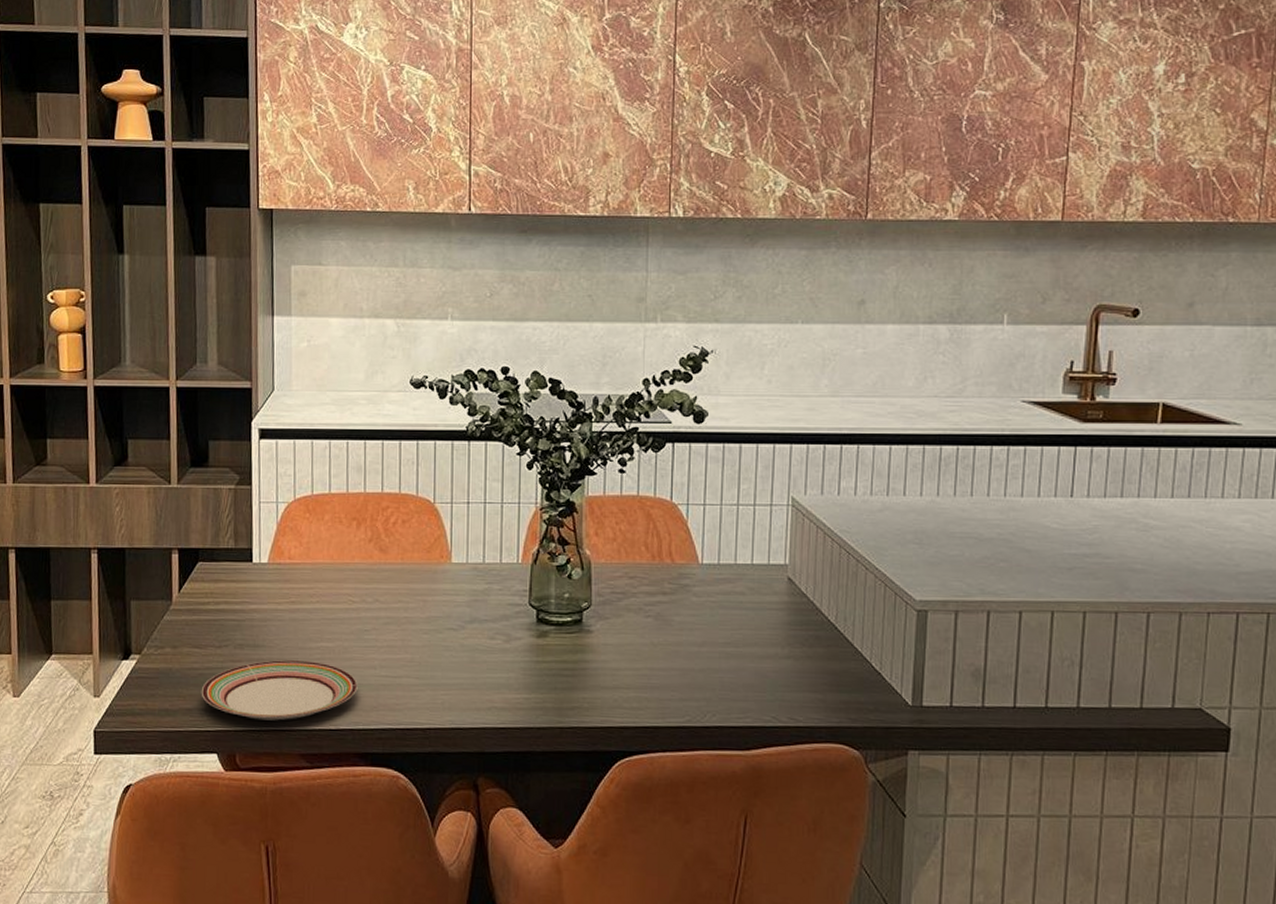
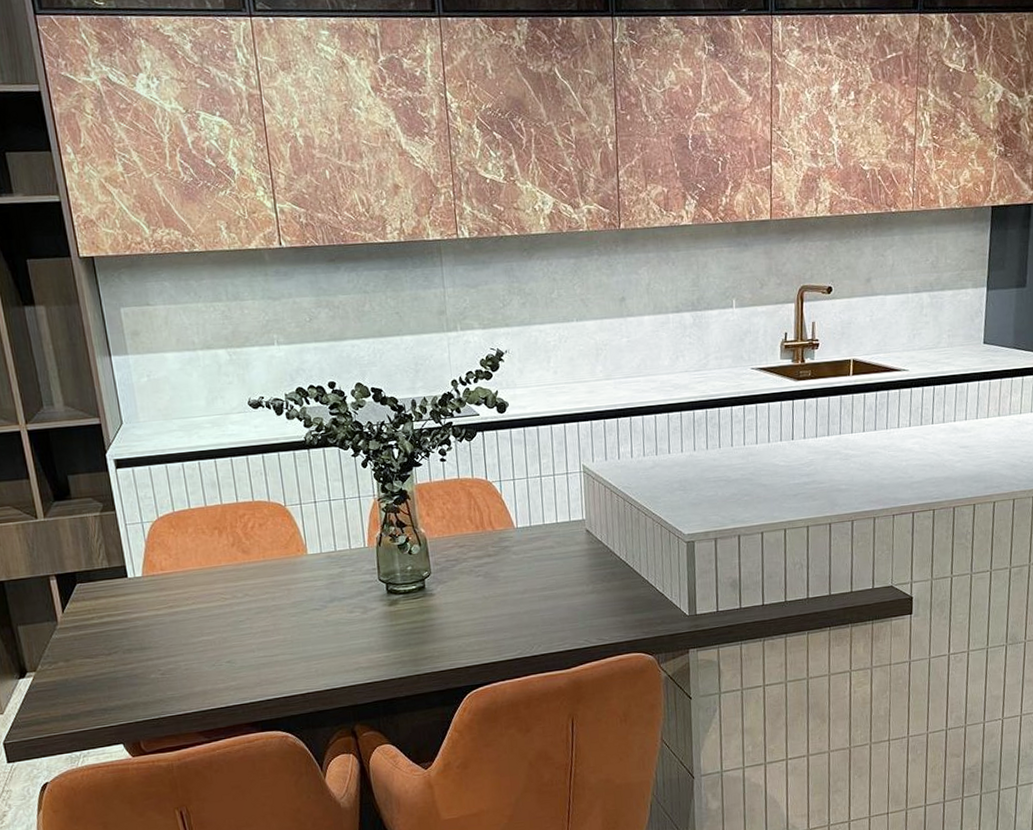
plate: present [201,660,358,721] -> none [98,653,241,710]

